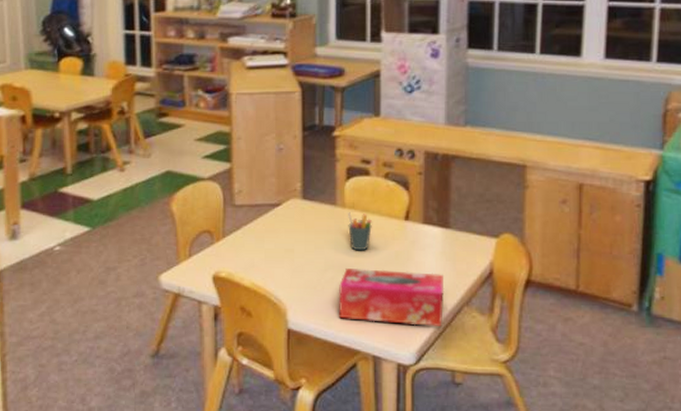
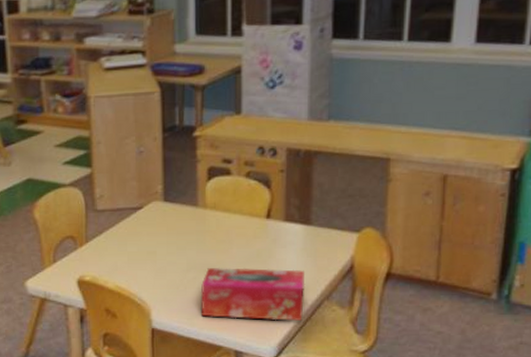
pen holder: present [348,212,372,251] -> none [209,213,233,251]

